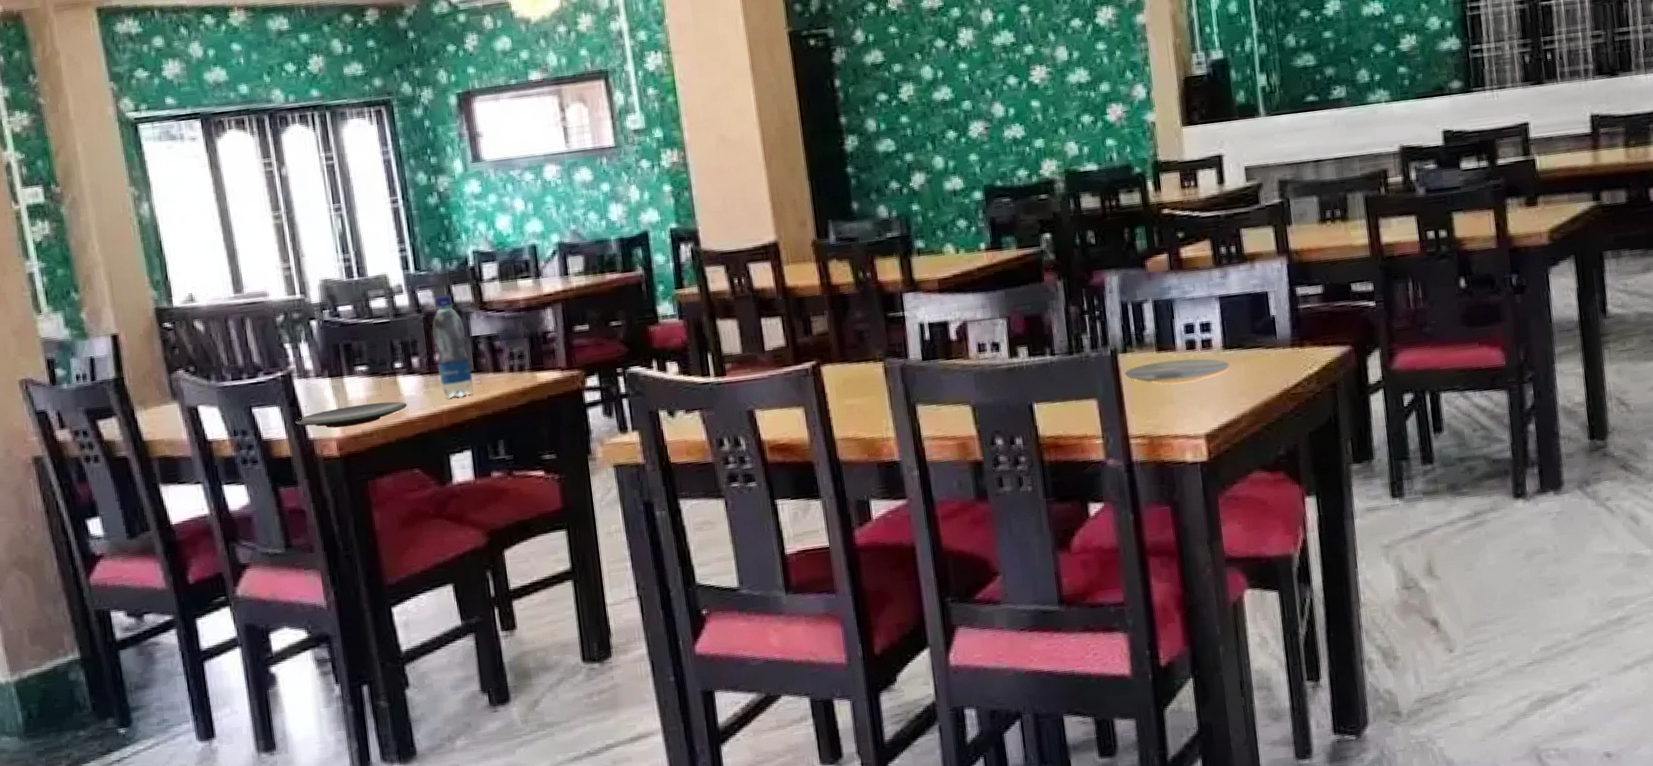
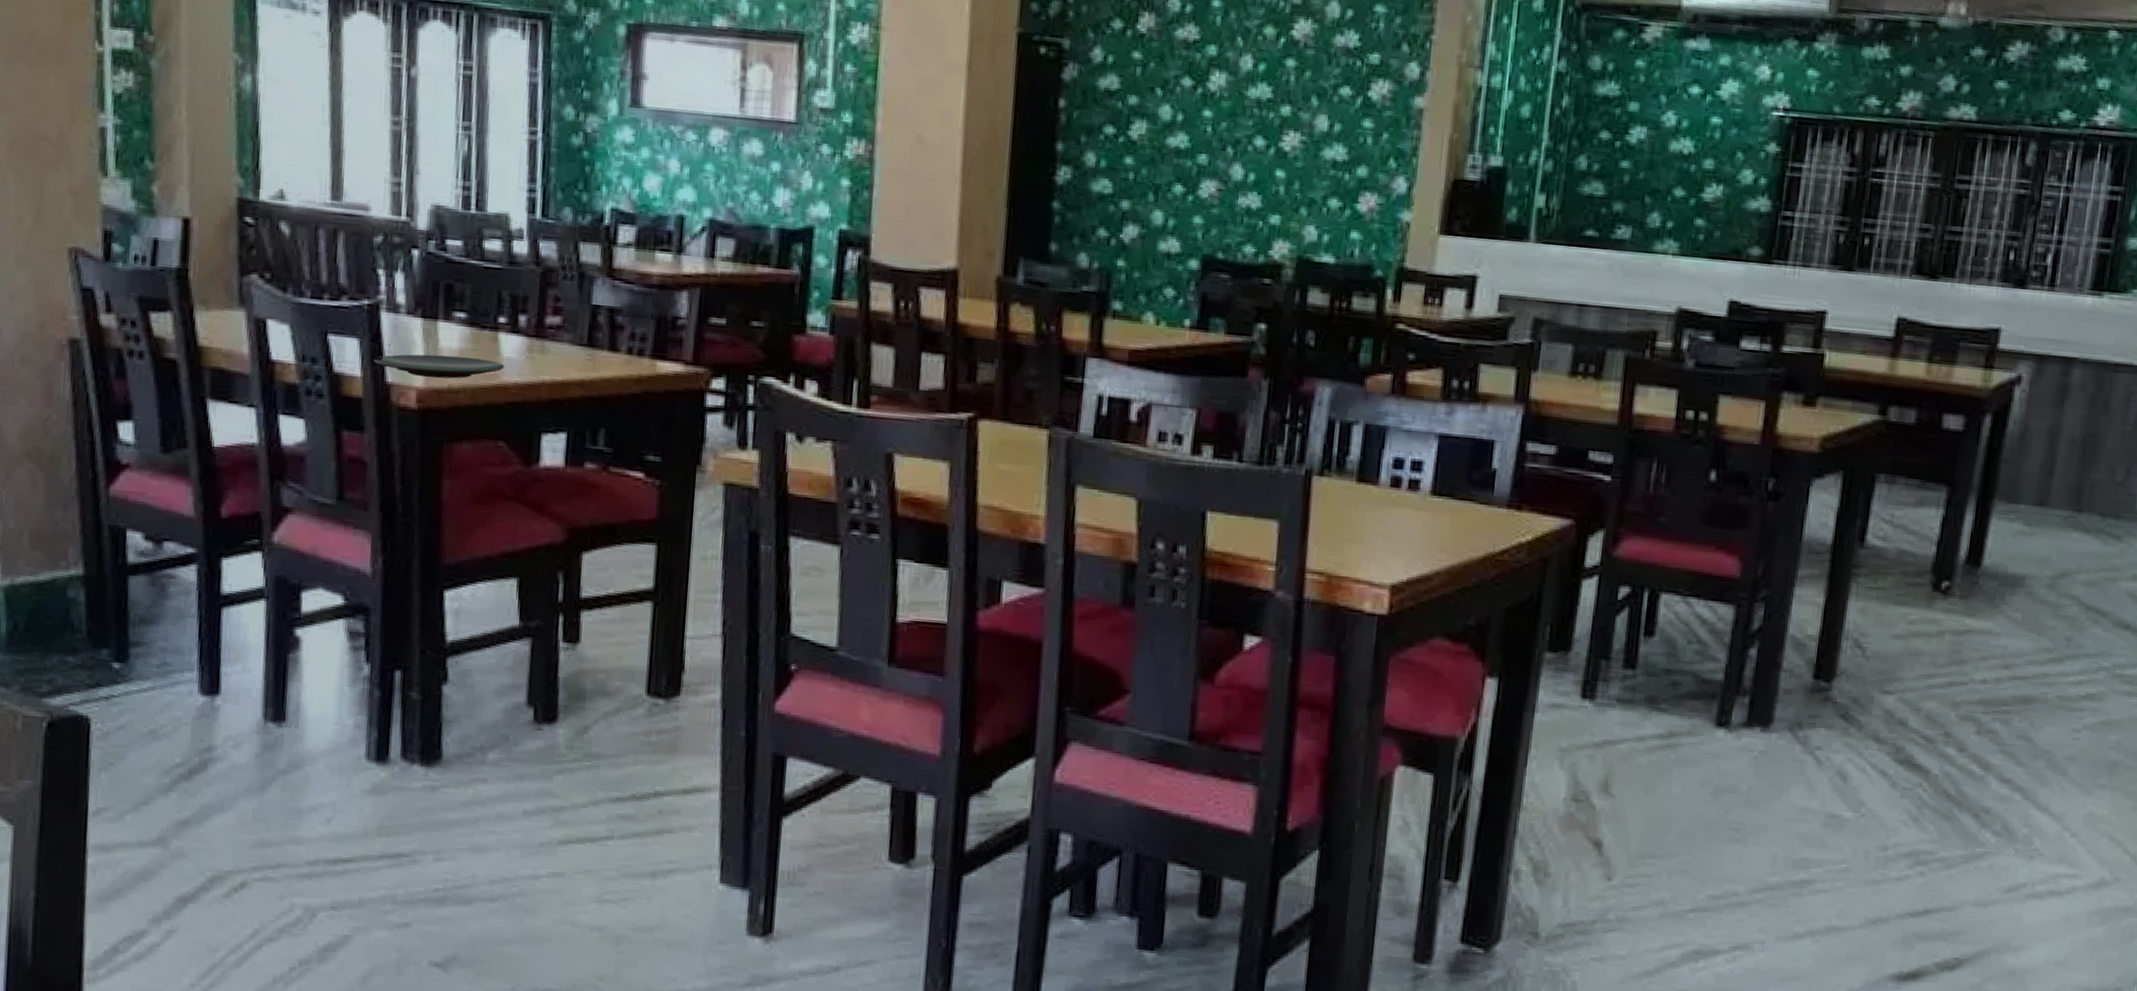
bottle: present [432,296,474,399] -> none [546,252,586,372]
plate: present [1125,359,1230,384] -> none [1316,493,1435,523]

